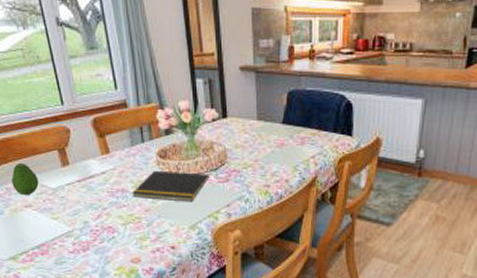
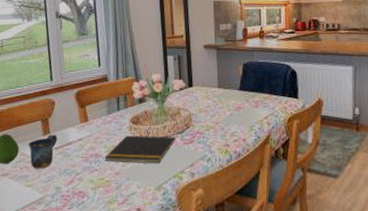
mug: none [47,166,78,202] -> present [28,134,57,169]

